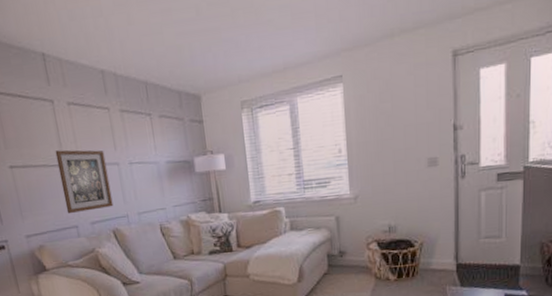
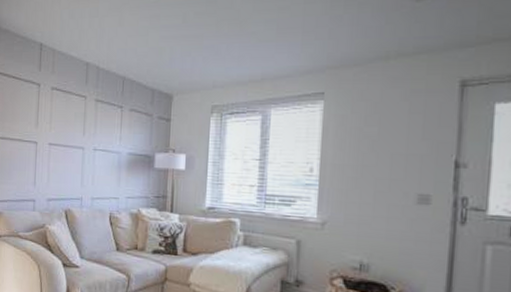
wall art: present [55,150,114,214] -> none [29,128,73,188]

